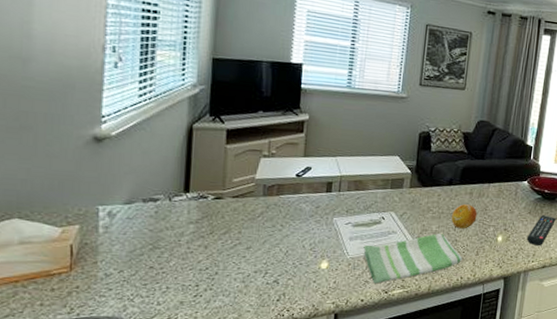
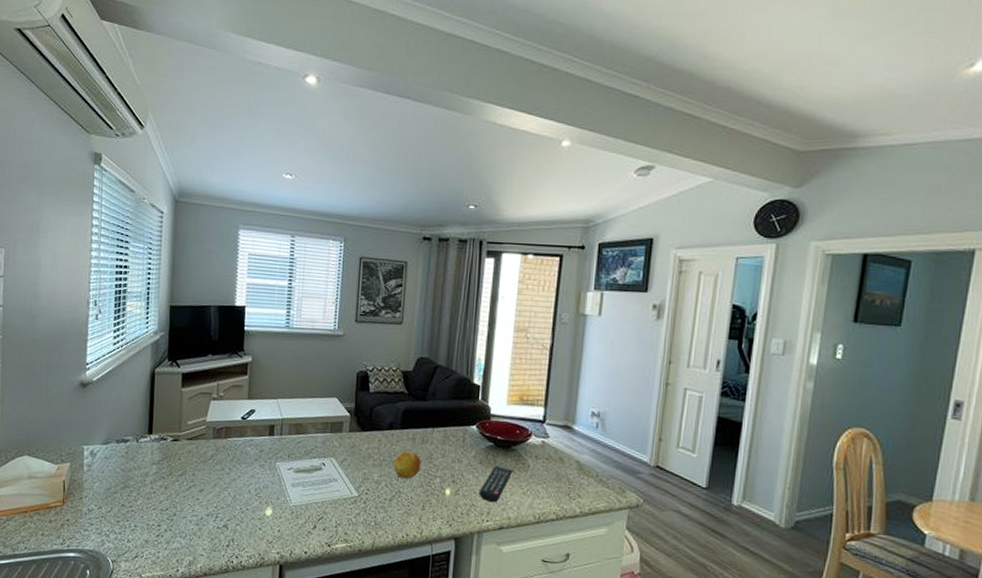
dish towel: present [363,234,463,284] -> none [305,483,407,536]

